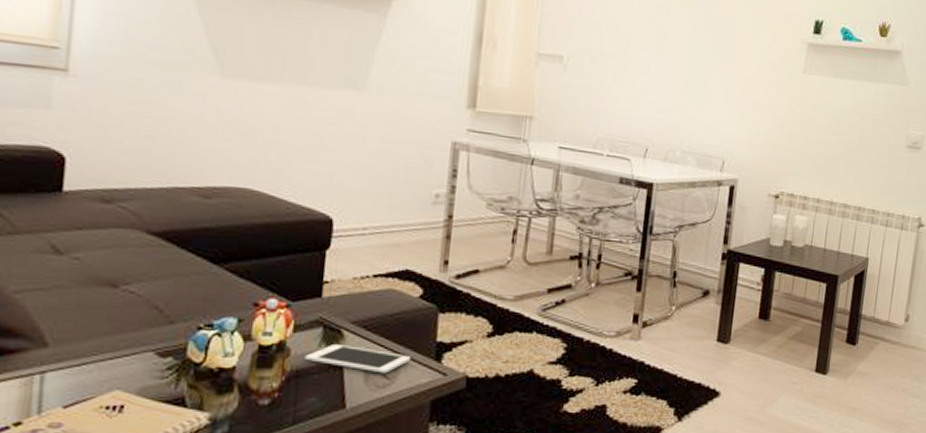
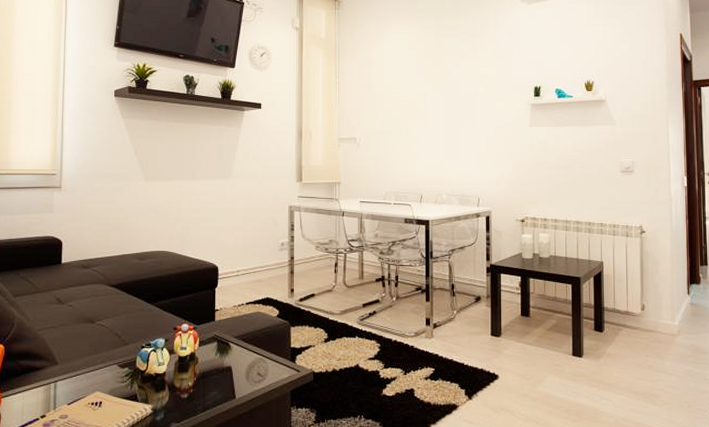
cell phone: present [305,343,412,374] -> none [207,352,275,373]

